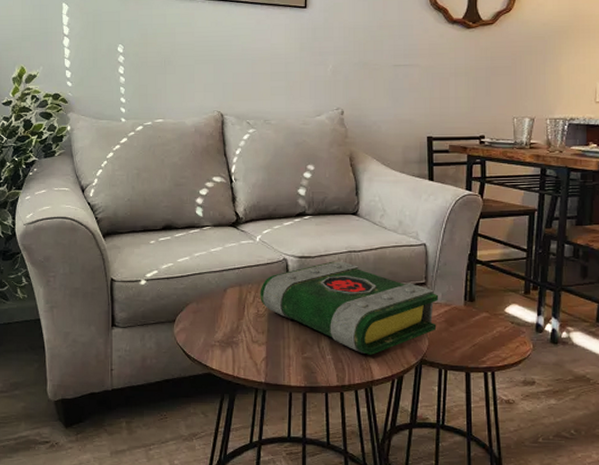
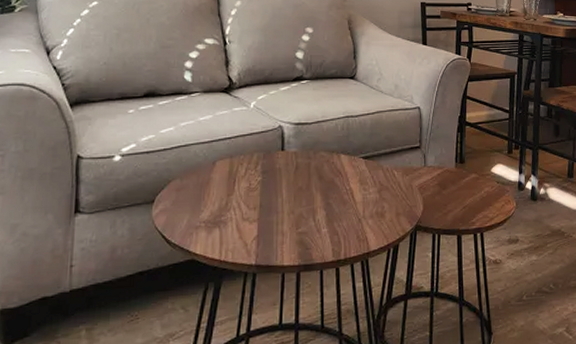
book: present [260,261,439,355] -> none [252,127,432,225]

